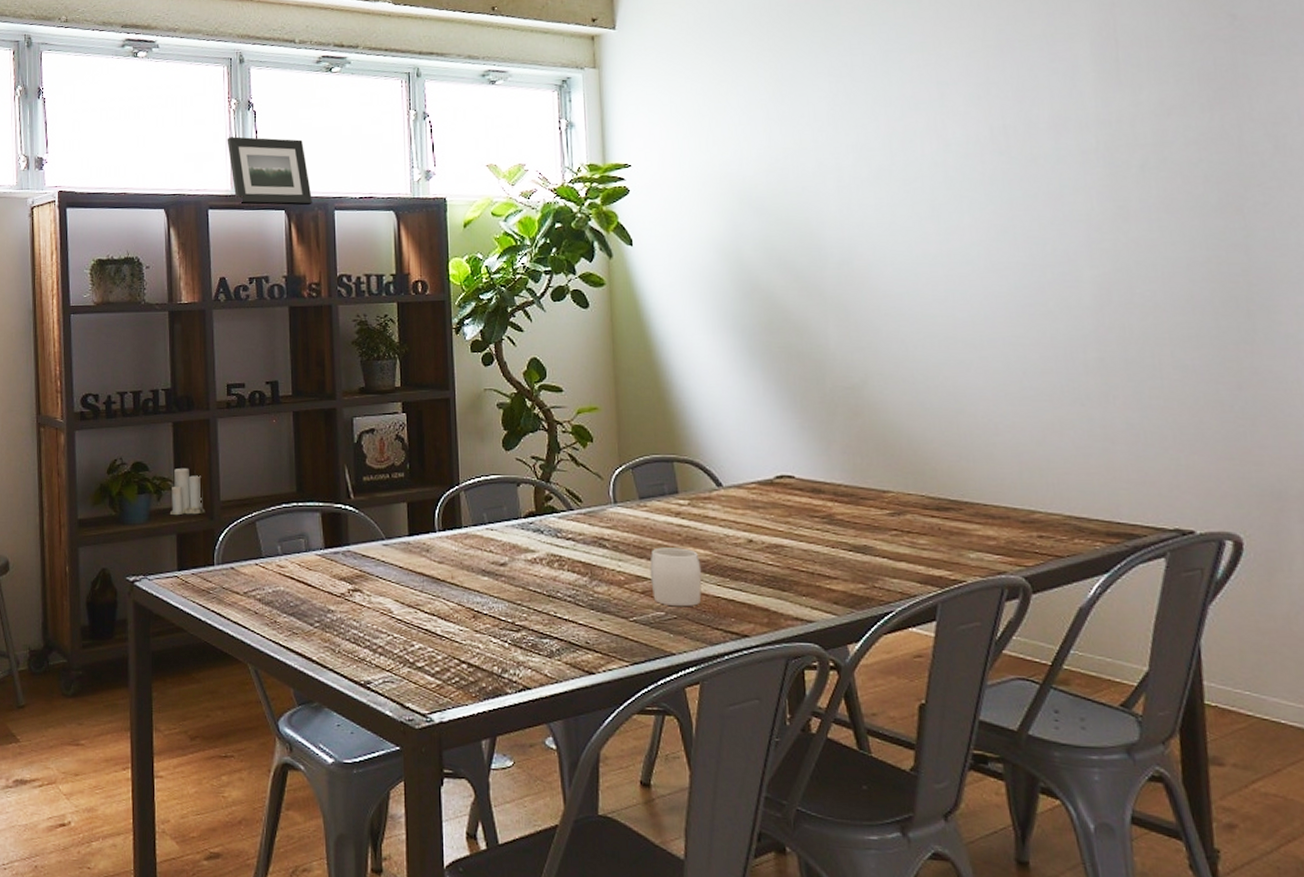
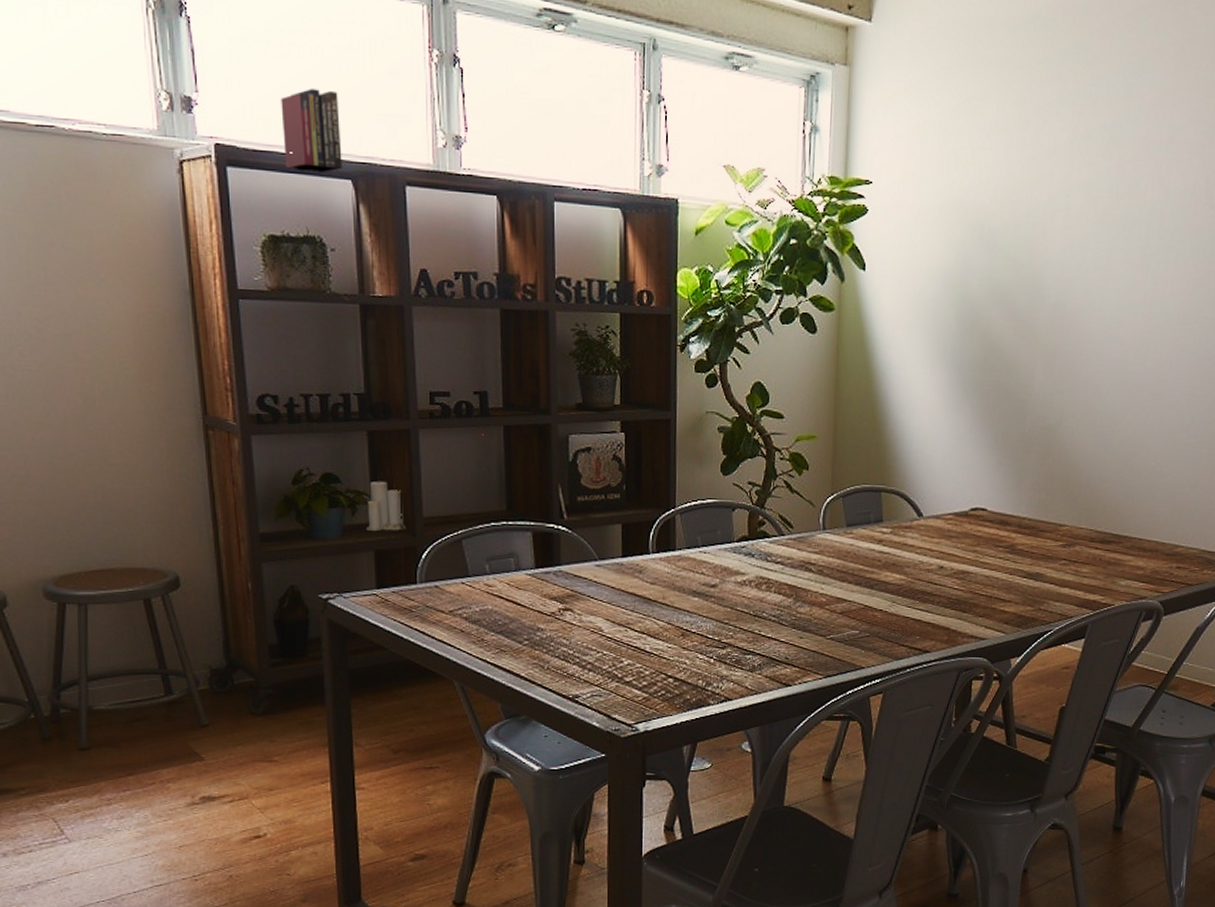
books: none [110,140,157,206] -> present [281,89,342,174]
picture frame: present [227,136,312,206] -> none [427,98,529,193]
mug: present [649,547,703,607] -> none [849,572,896,626]

